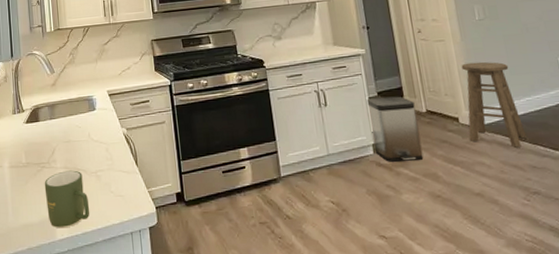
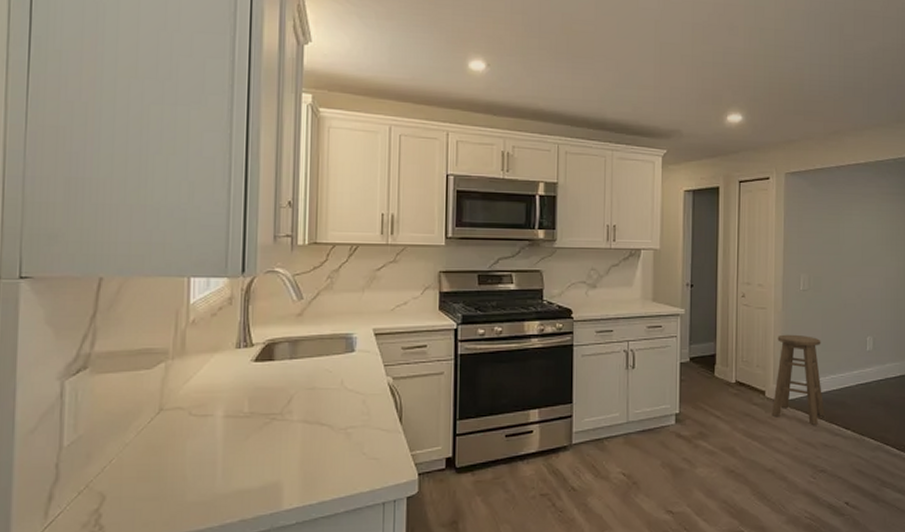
mug: present [44,170,90,229] -> none [272,425,332,497]
pedal bin: present [367,96,424,162] -> none [677,363,725,434]

